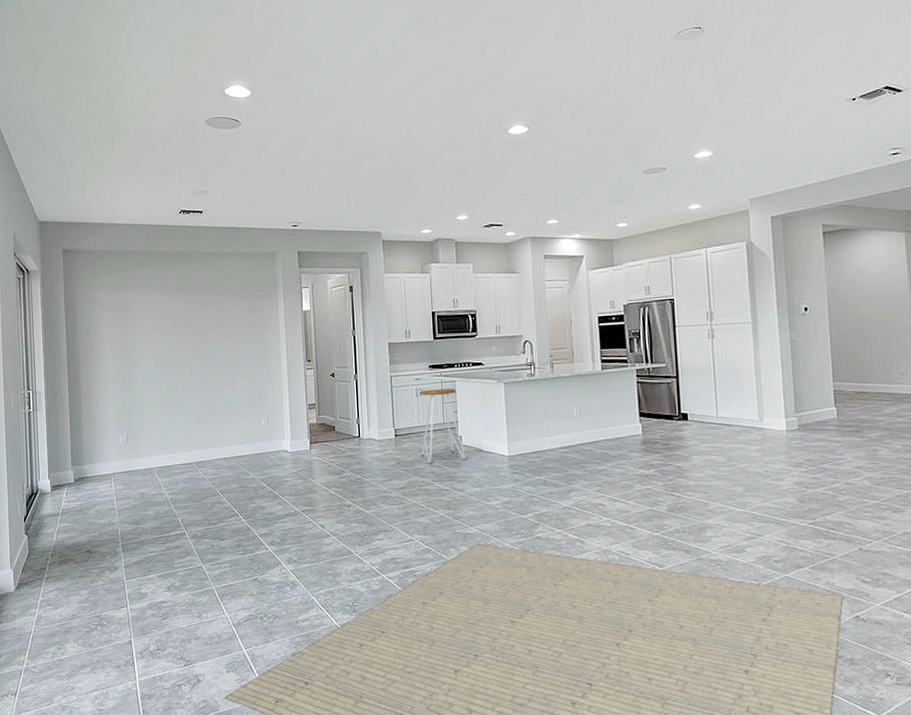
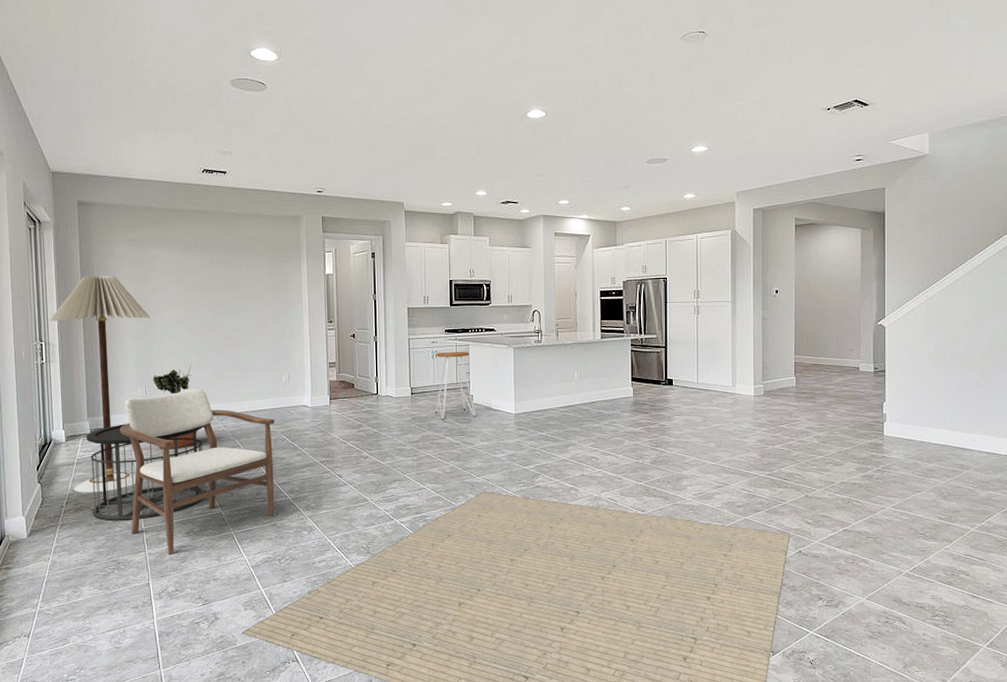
floor lamp: none [36,321,132,545] -> present [49,275,151,493]
side table: none [70,472,187,574] -> present [86,424,206,521]
armchair: none [102,434,256,611] -> present [120,388,275,555]
potted tree: none [133,408,178,498] -> present [152,363,198,449]

